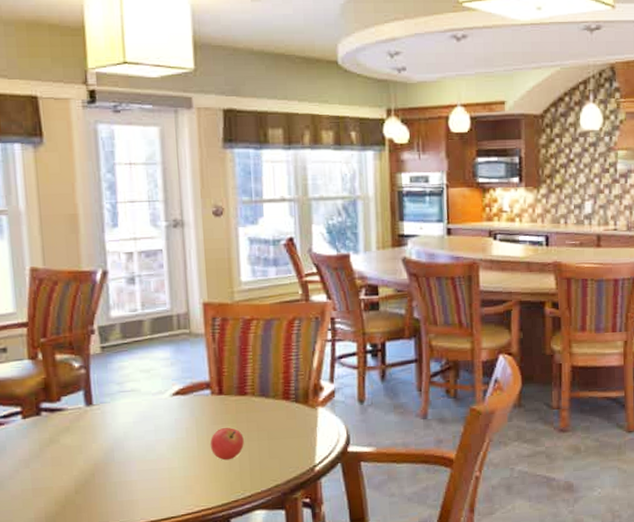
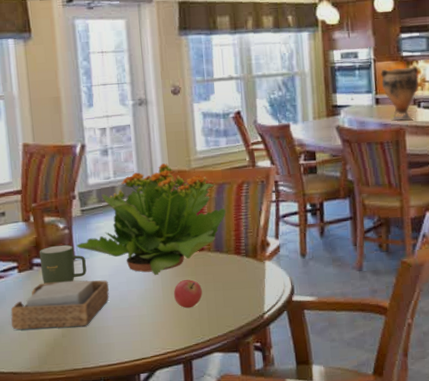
napkin holder: none [12,428,134,486] -> present [10,280,109,330]
mug: none [48,386,106,432] -> present [39,244,87,284]
potted flower: none [94,295,274,422] -> present [76,163,226,275]
vase: none [454,194,497,254] -> present [381,66,420,121]

